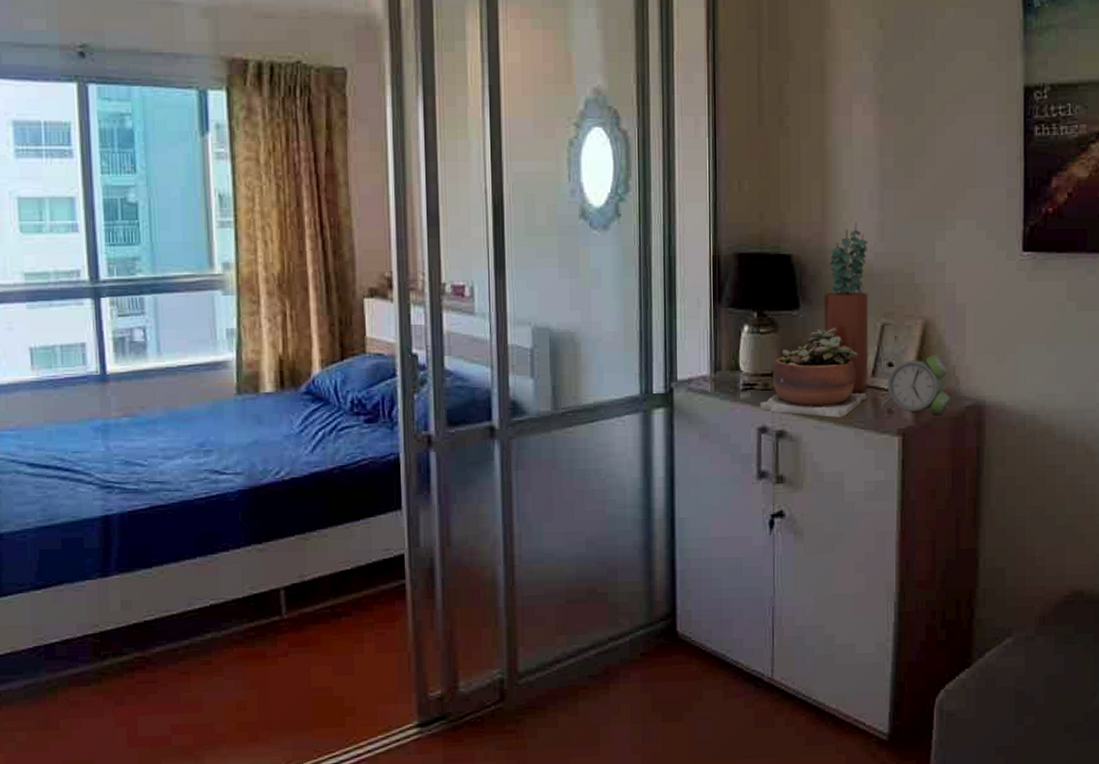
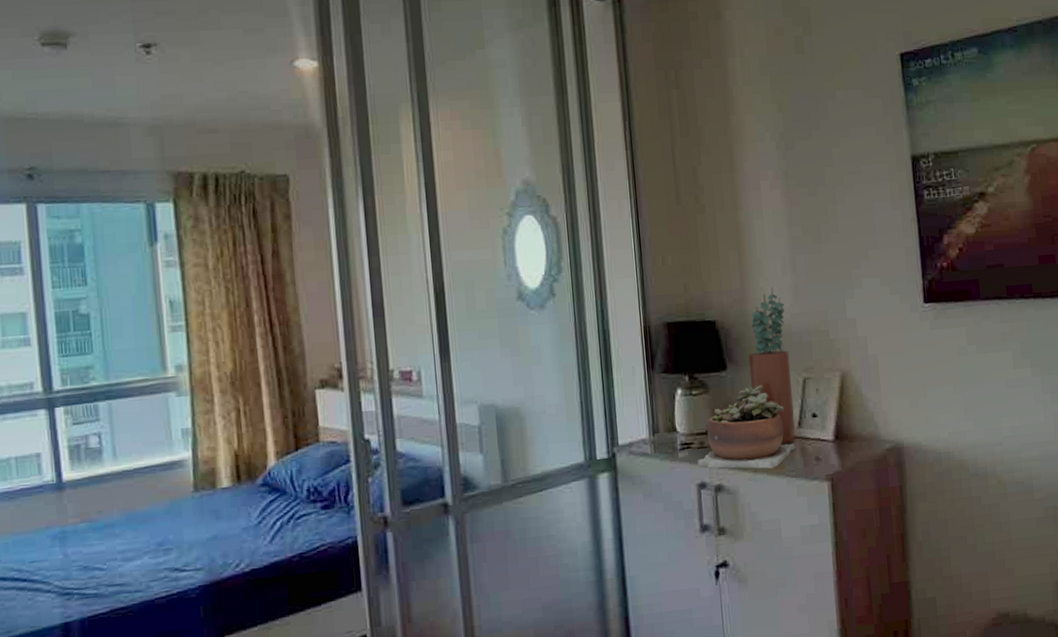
alarm clock: present [878,354,959,416] -> none [803,403,879,460]

